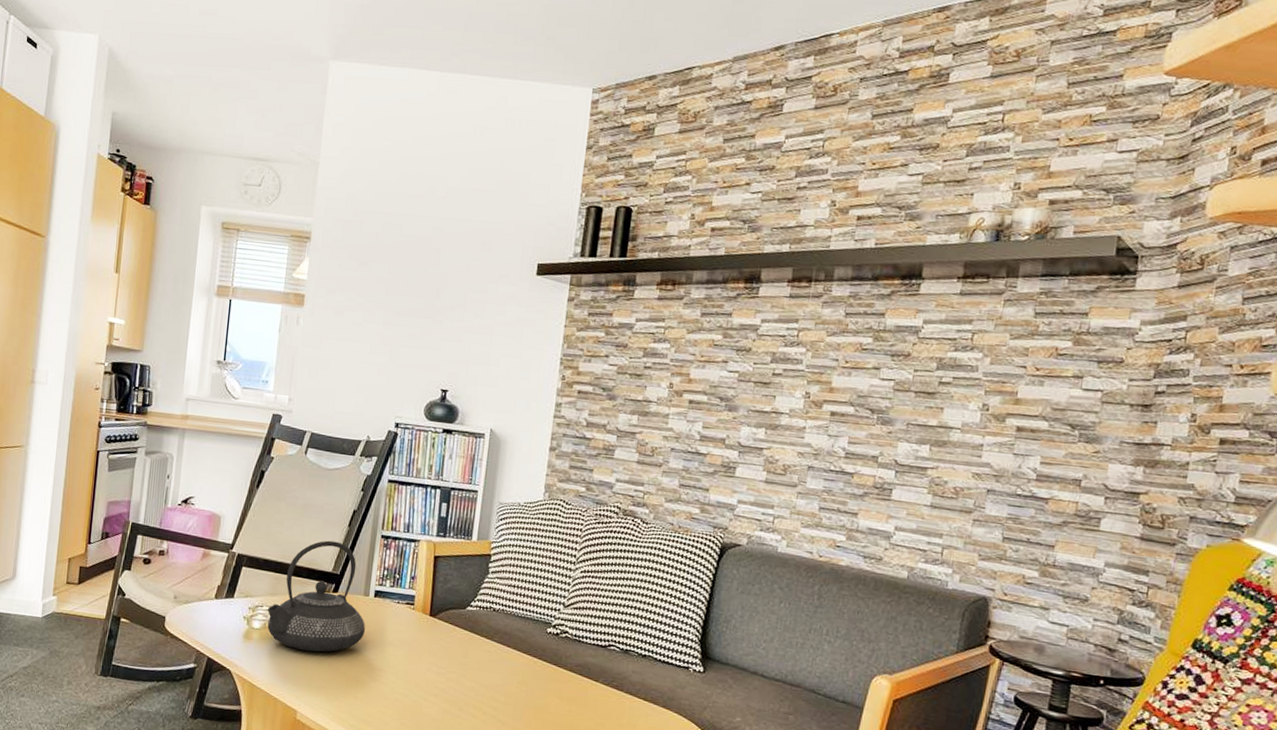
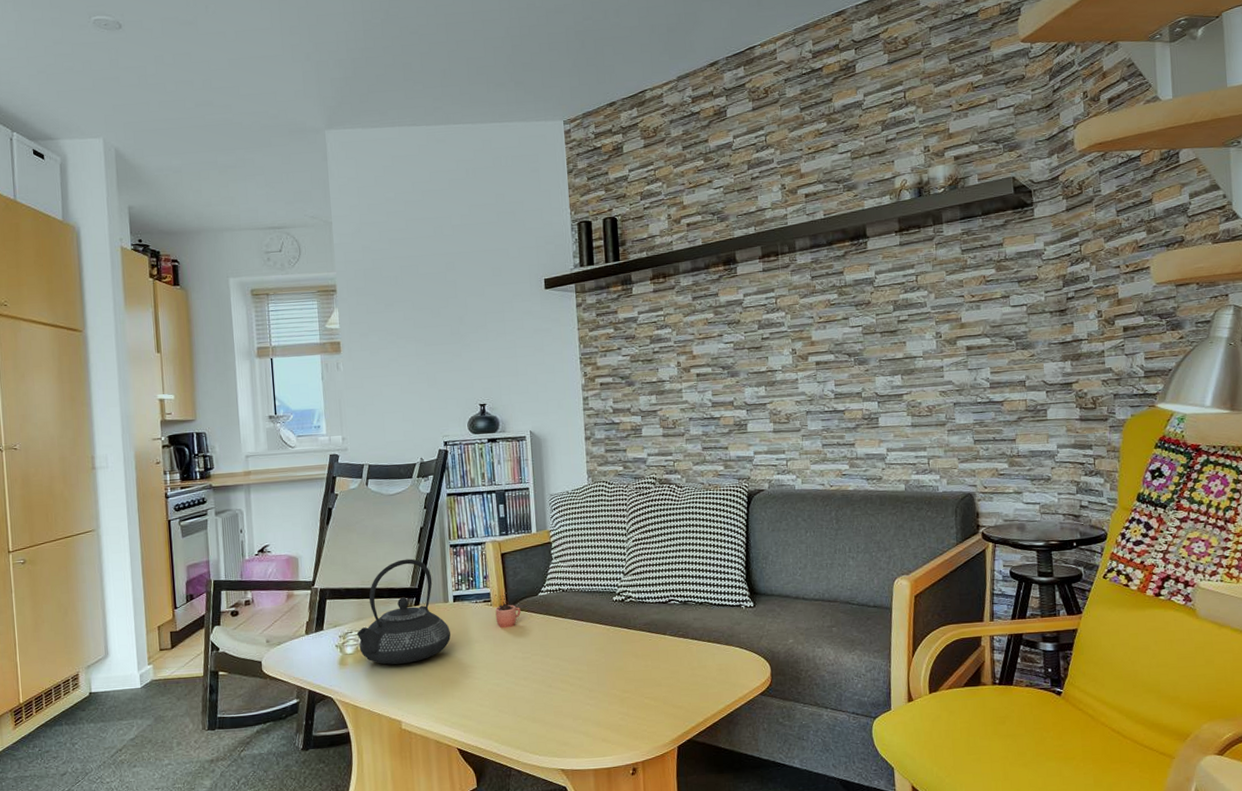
cocoa: none [416,598,444,638] -> present [495,592,521,628]

